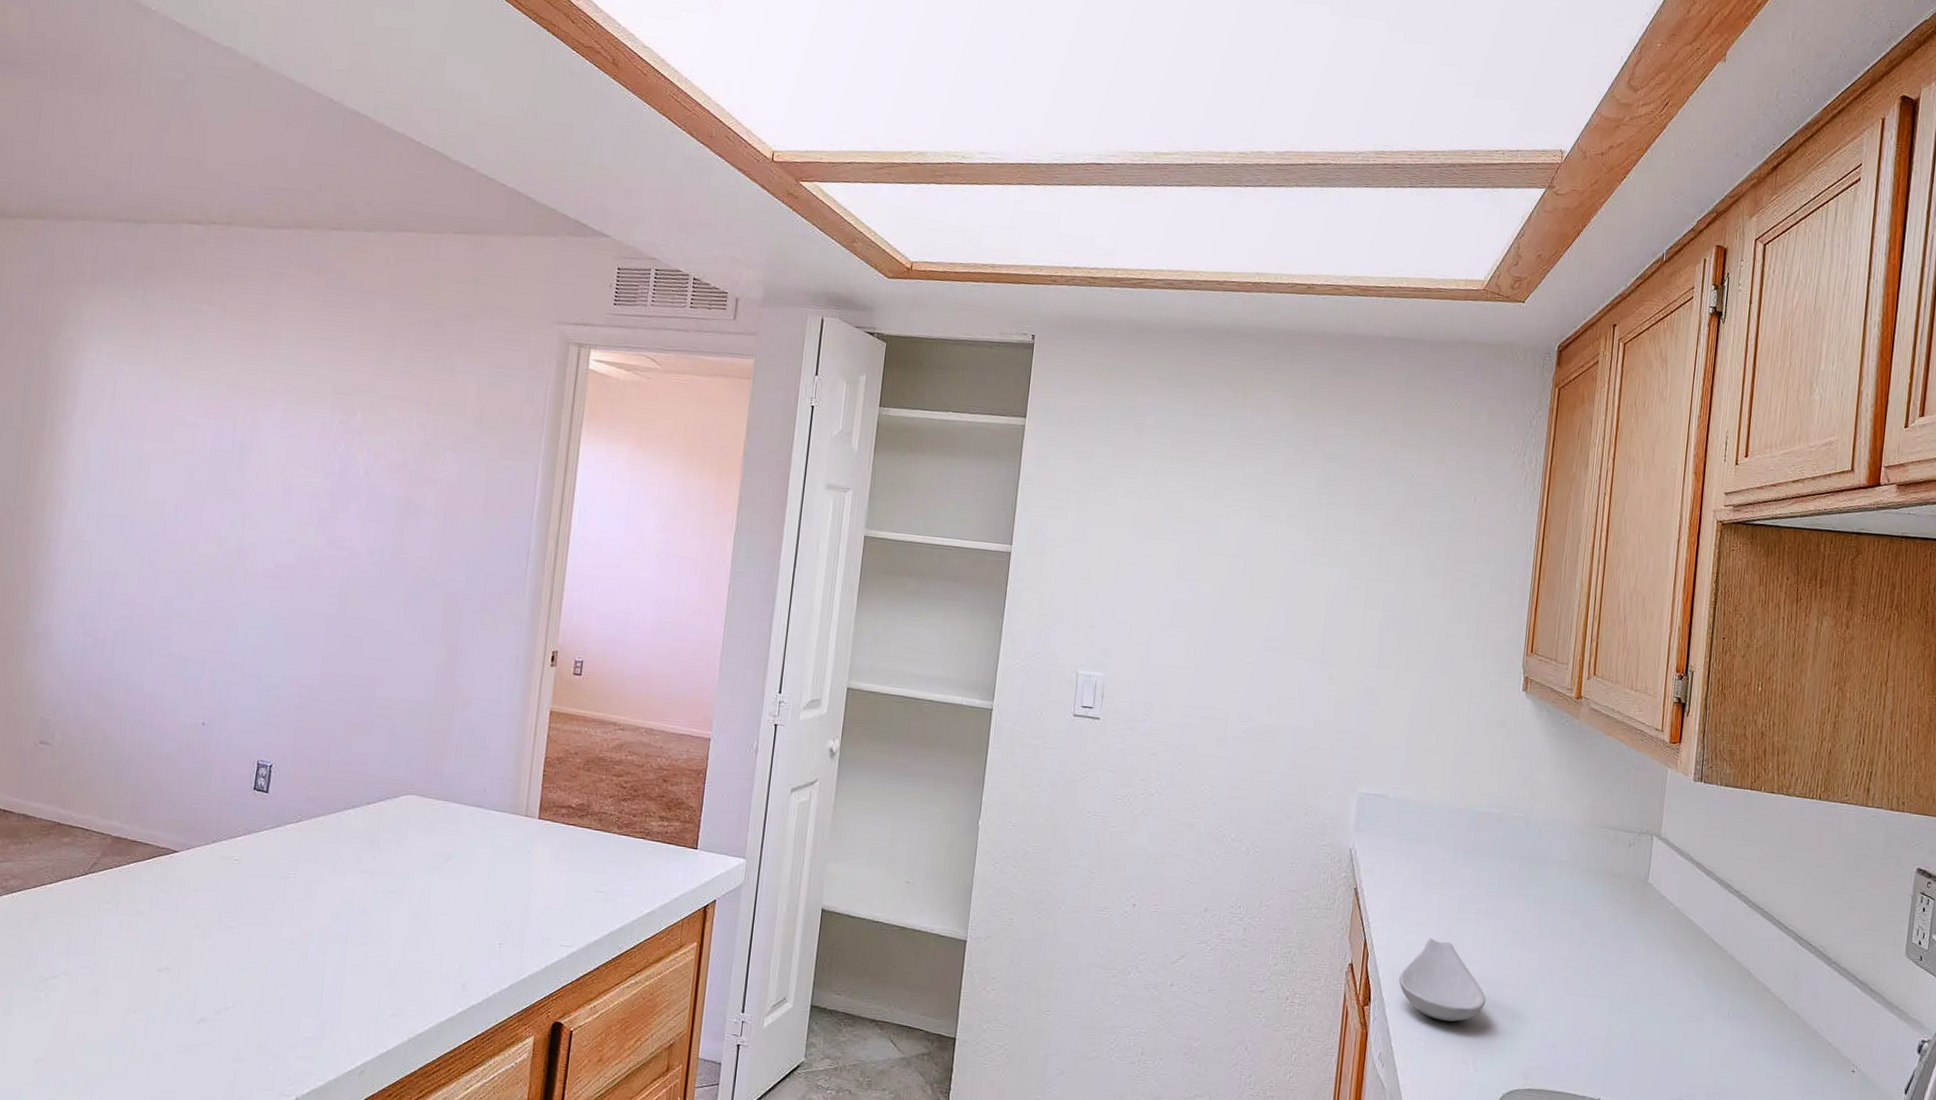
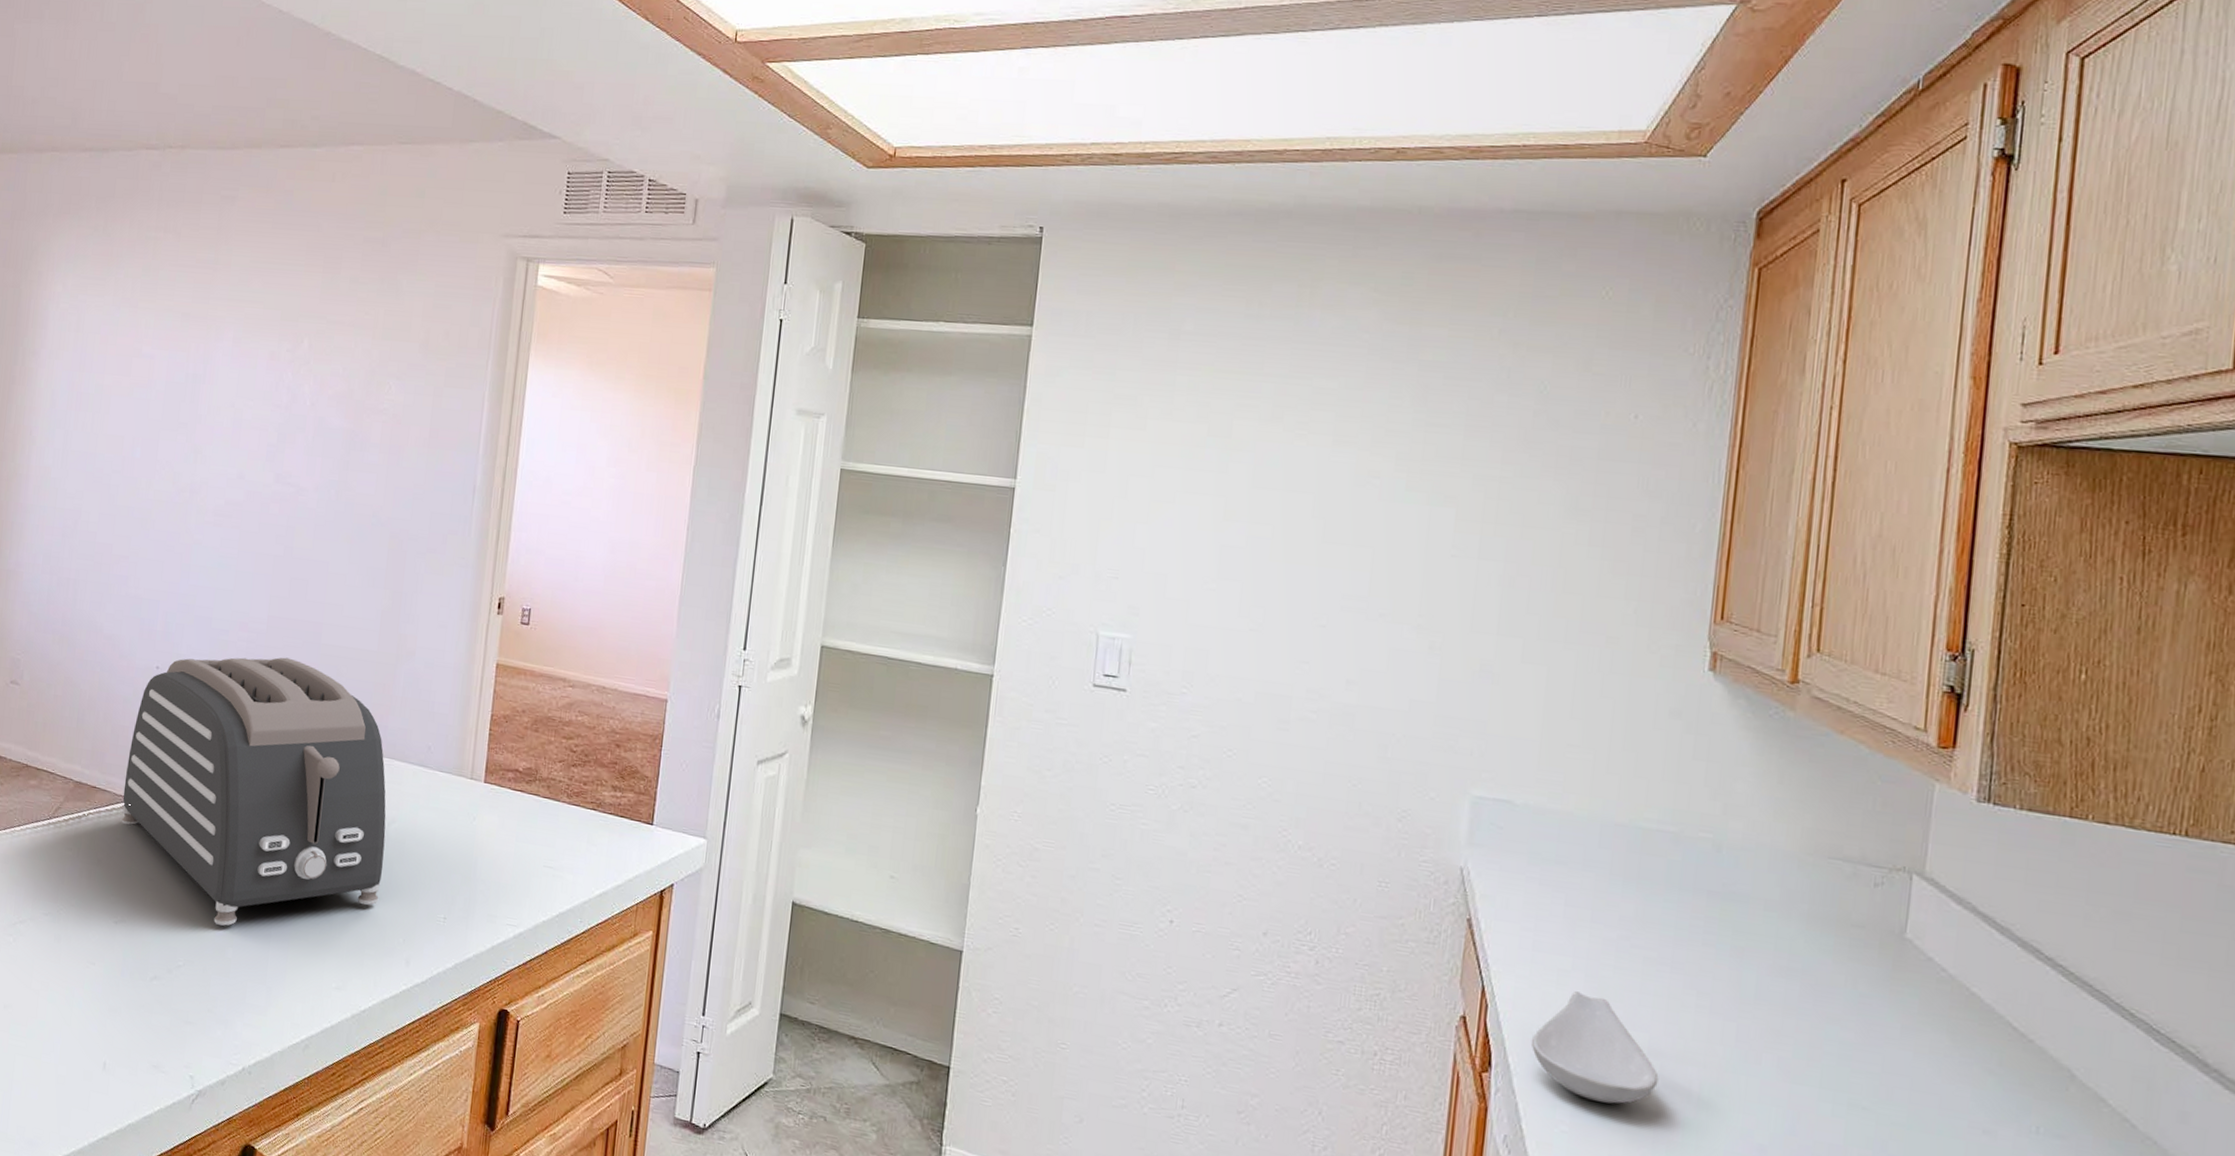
toaster: none [165,710,442,966] -> present [121,657,386,926]

